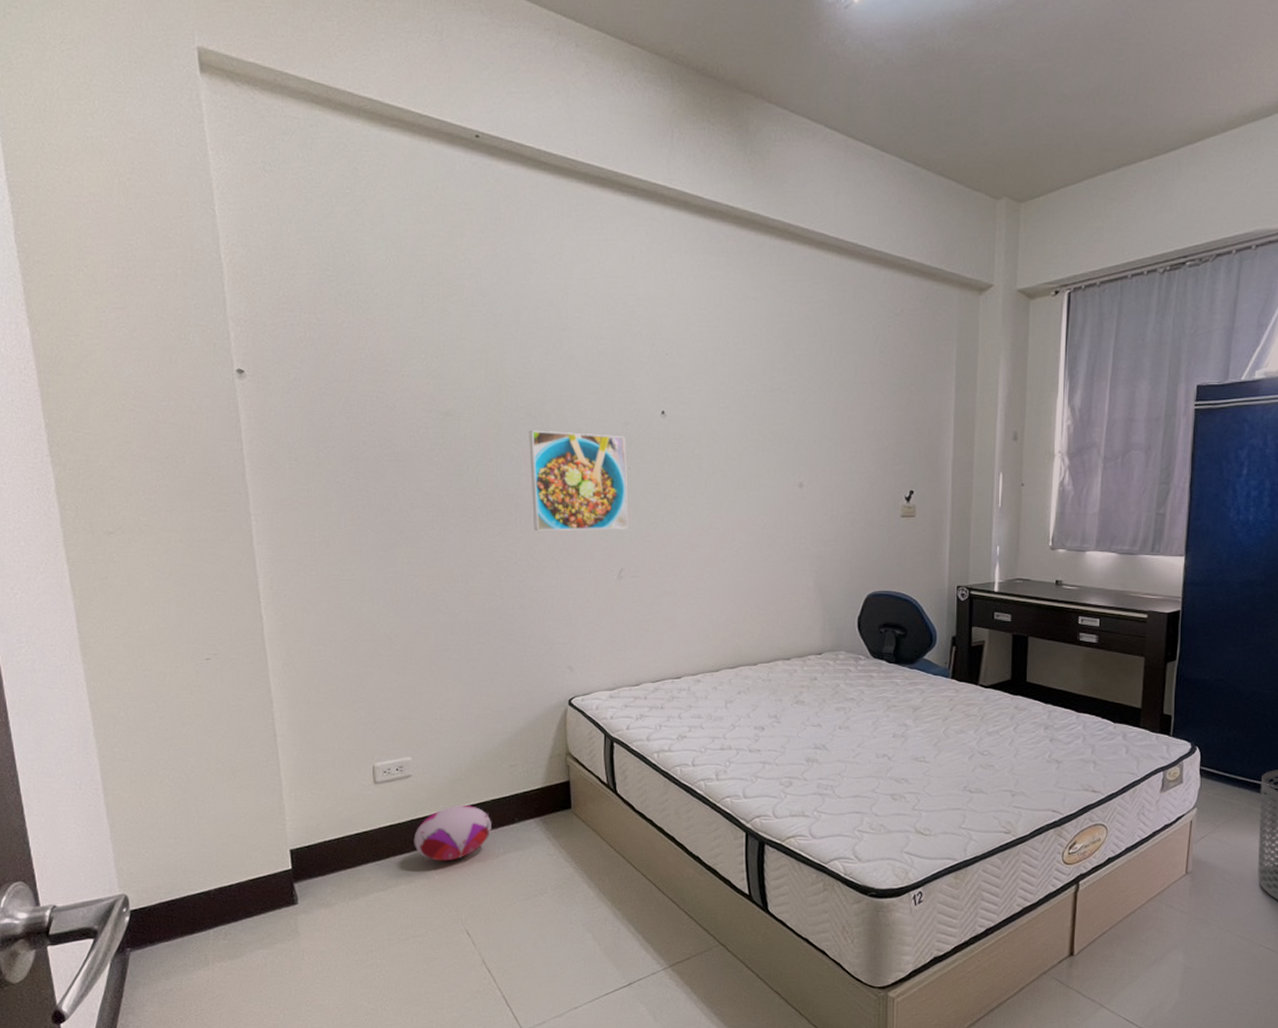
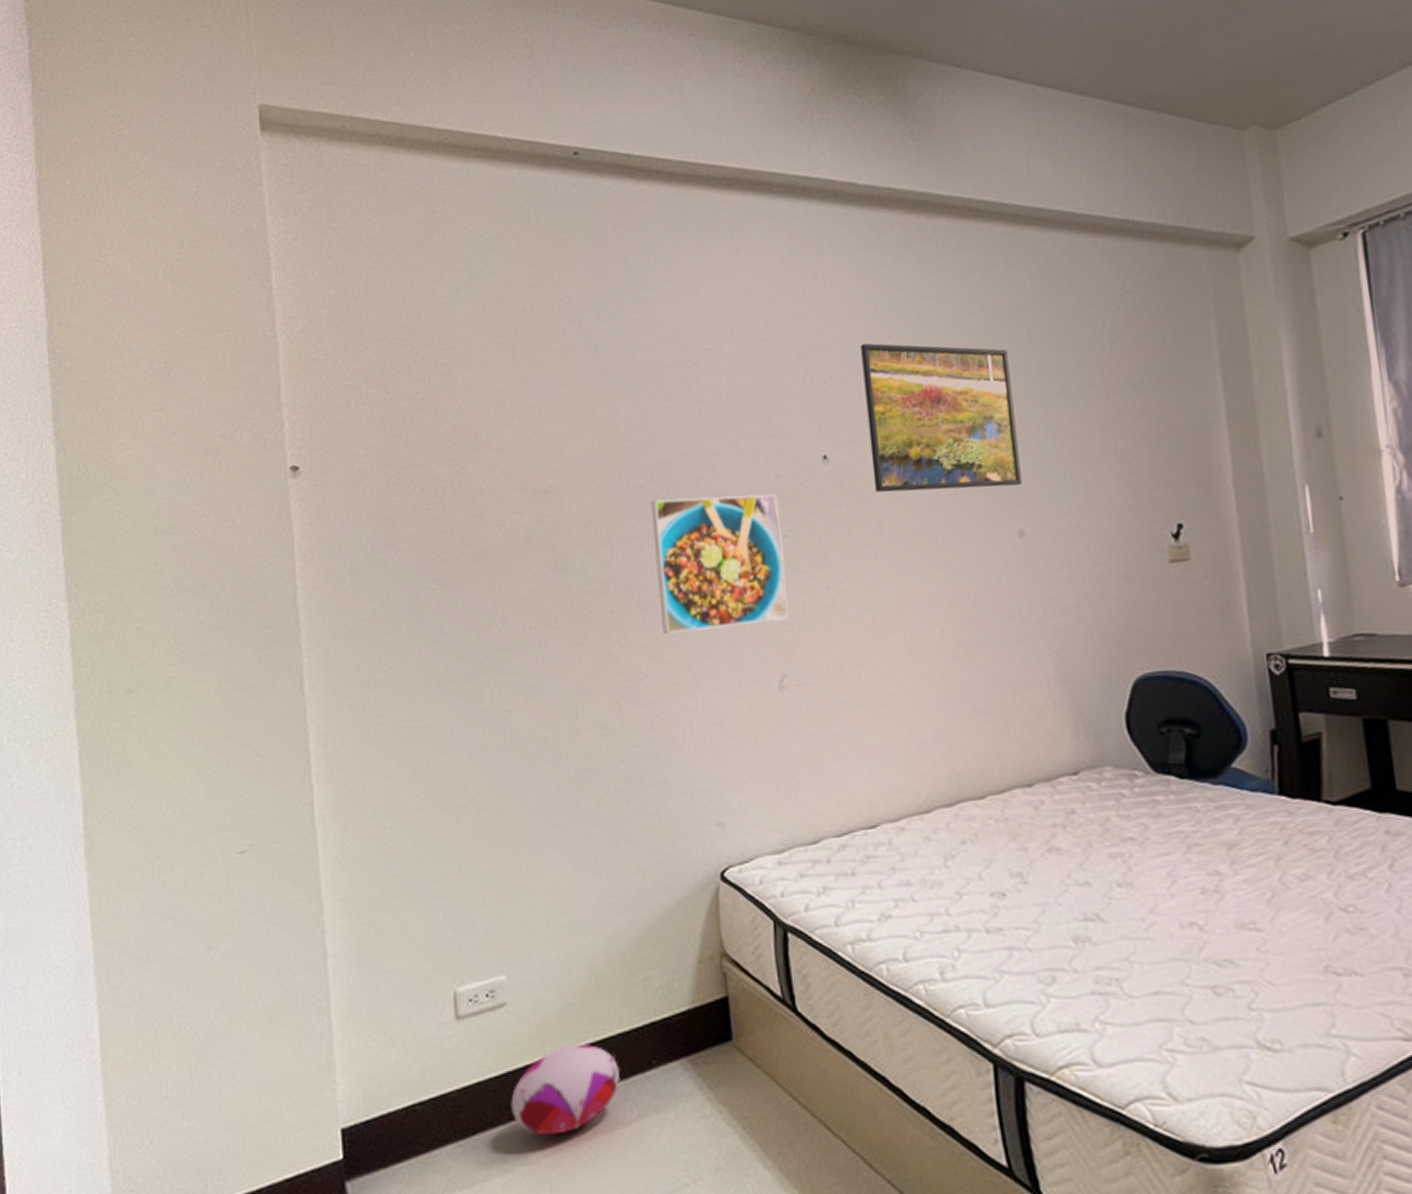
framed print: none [696,328,805,451] -> present [861,343,1022,493]

